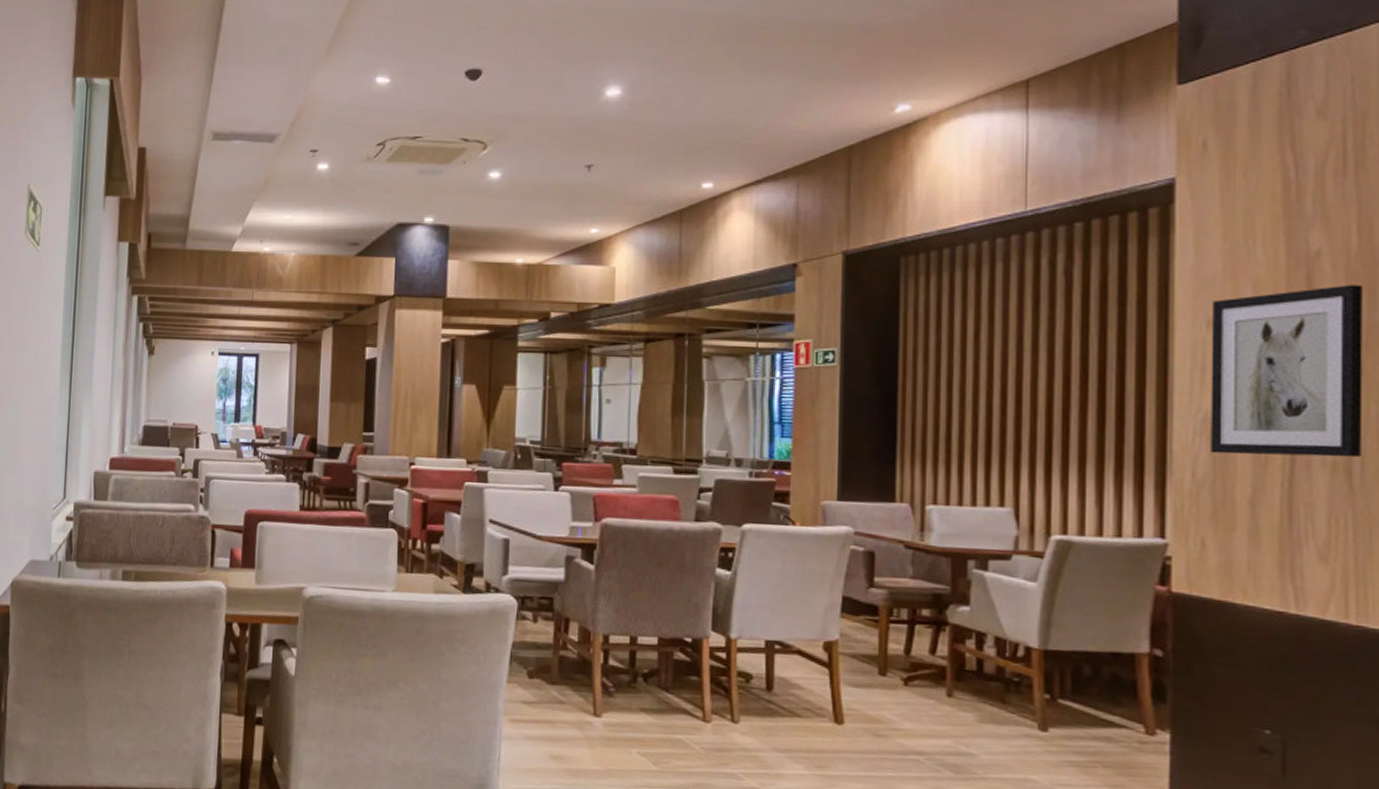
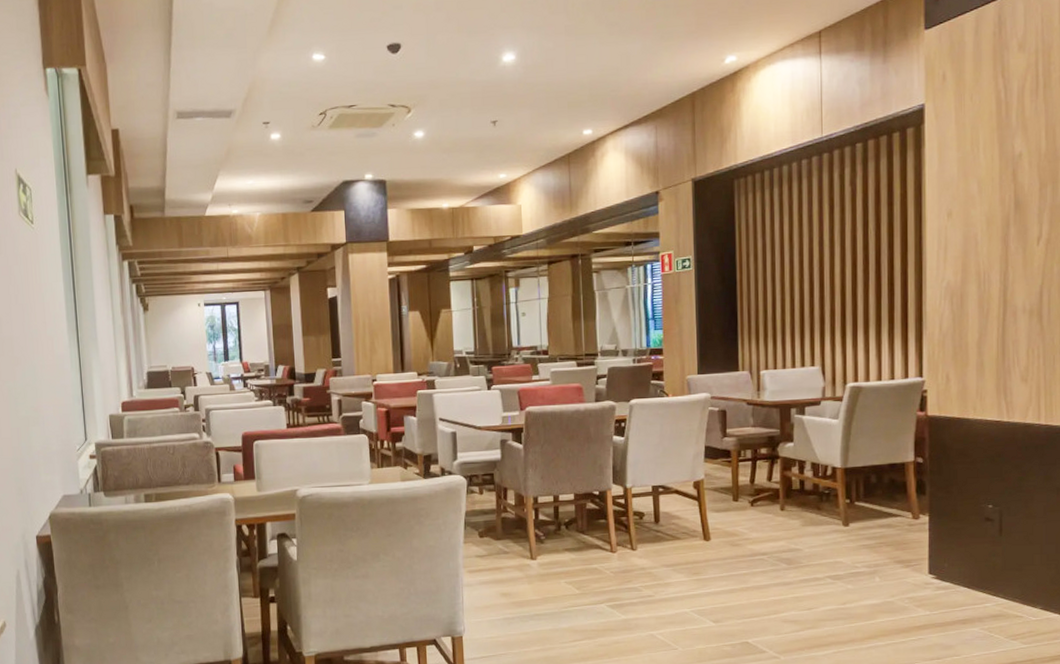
wall art: present [1211,284,1363,458] -> none [950,177,1049,311]

